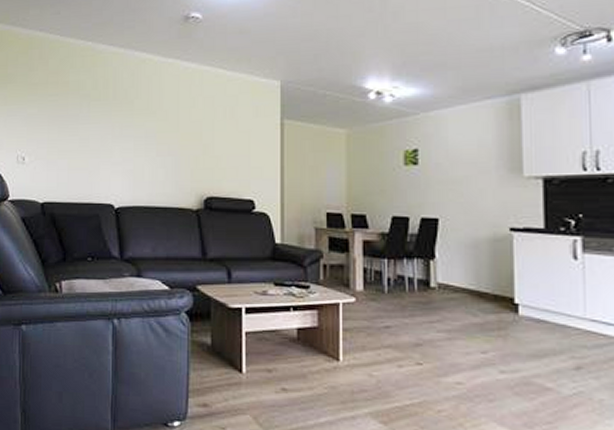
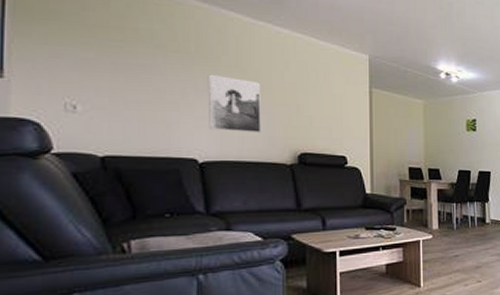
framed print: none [123,119,170,176] -> present [207,74,262,132]

